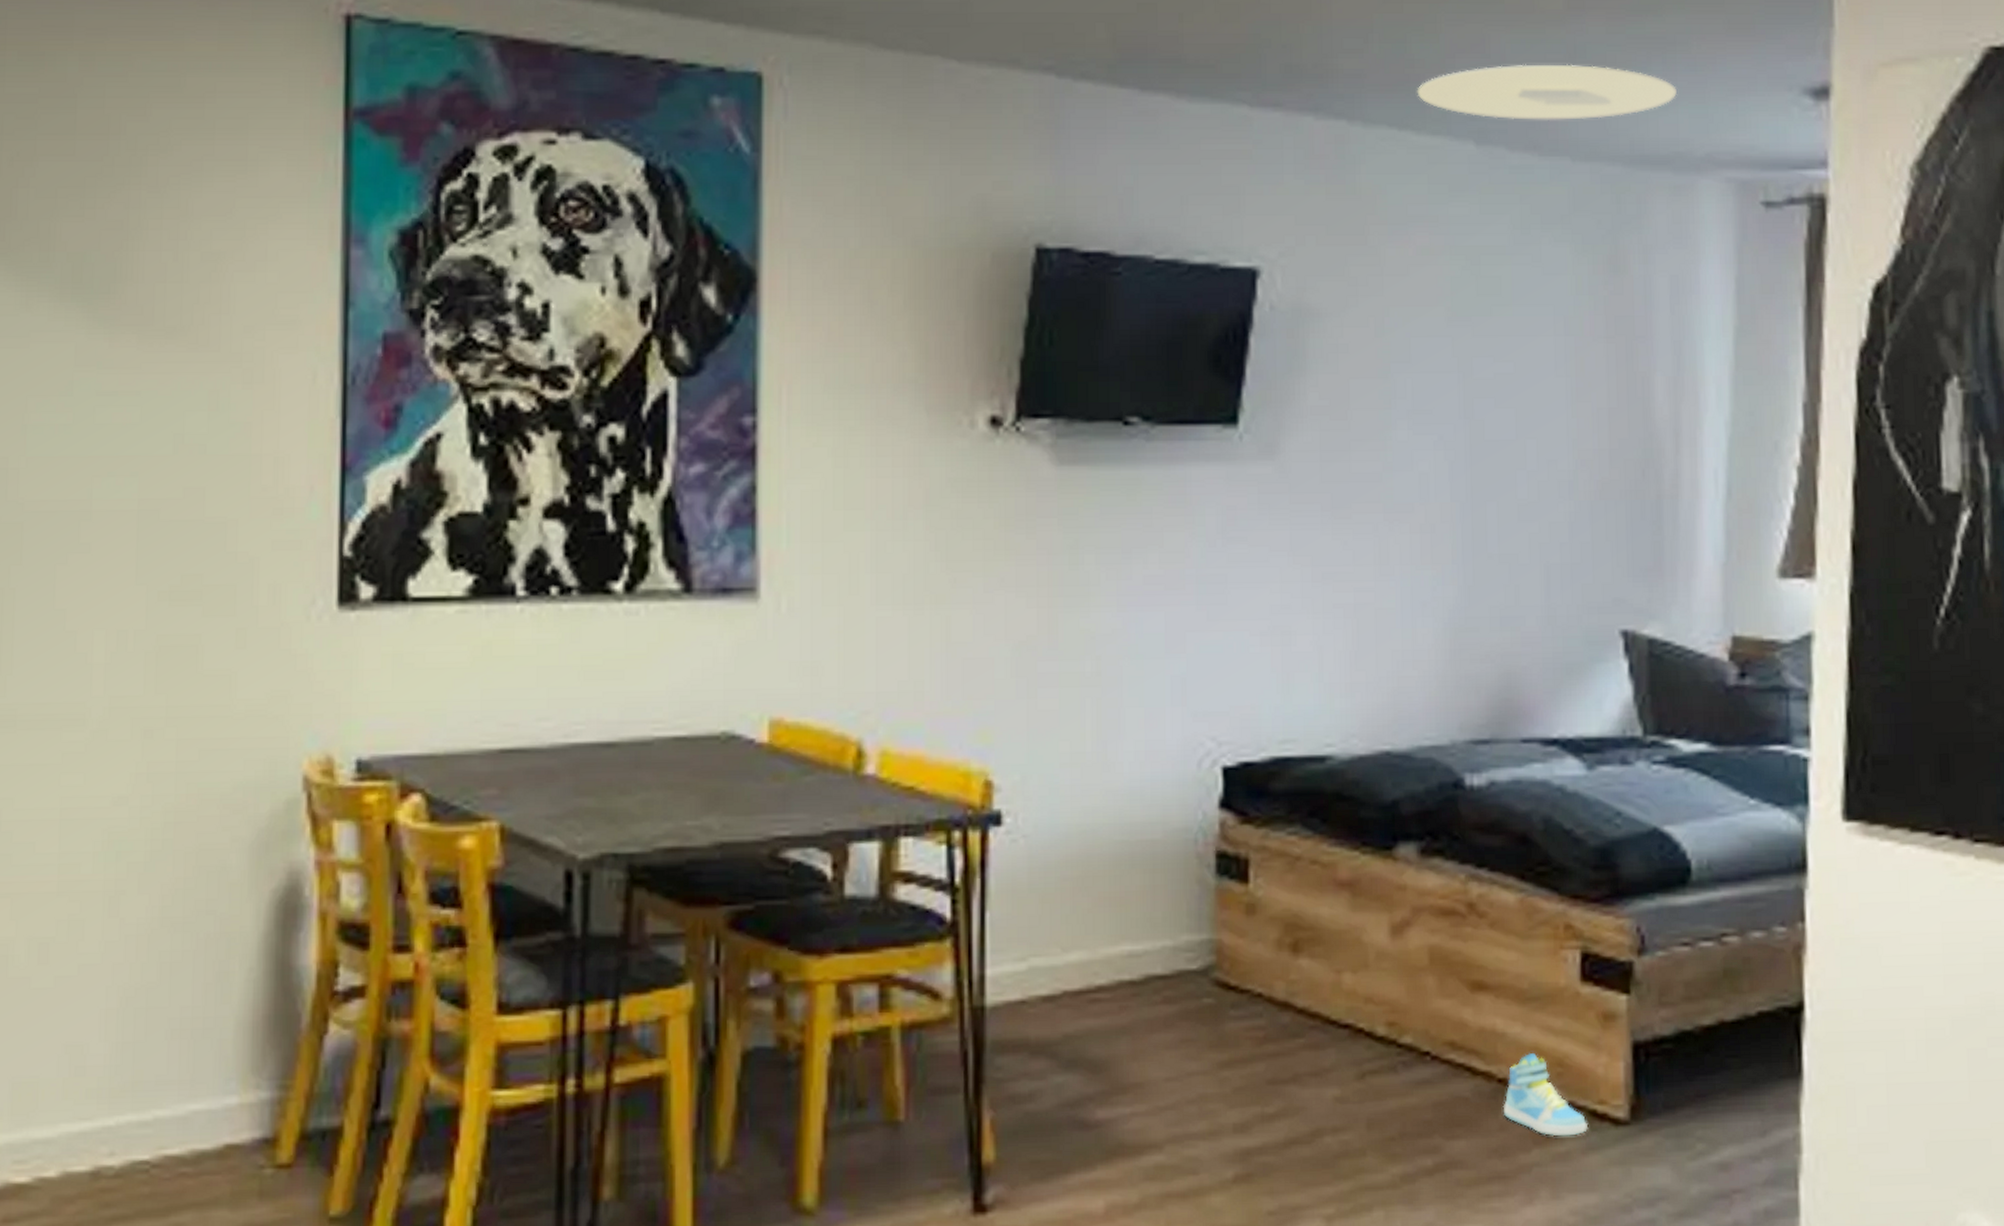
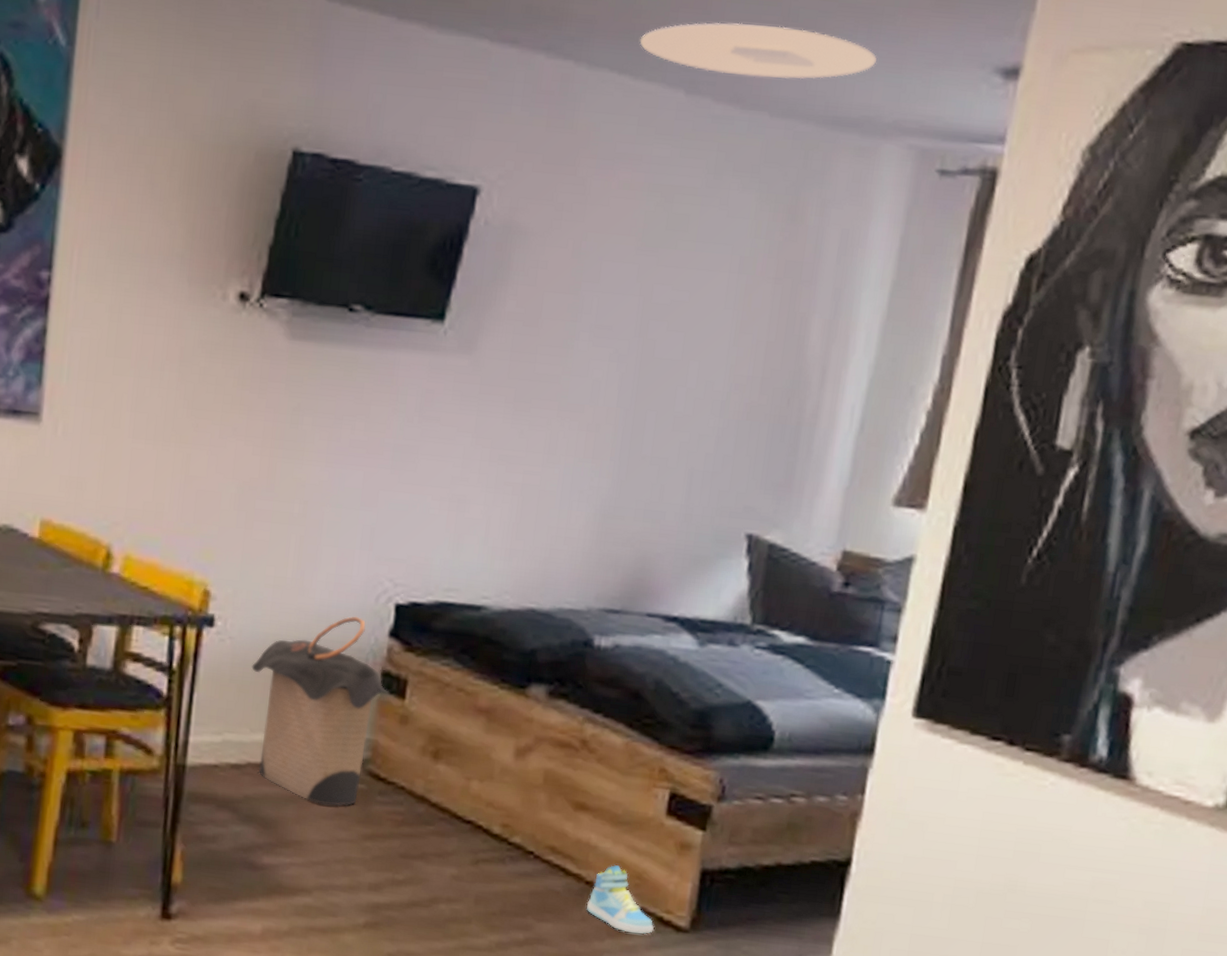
laundry hamper: none [1055,788,1226,1031] -> present [251,616,388,806]

